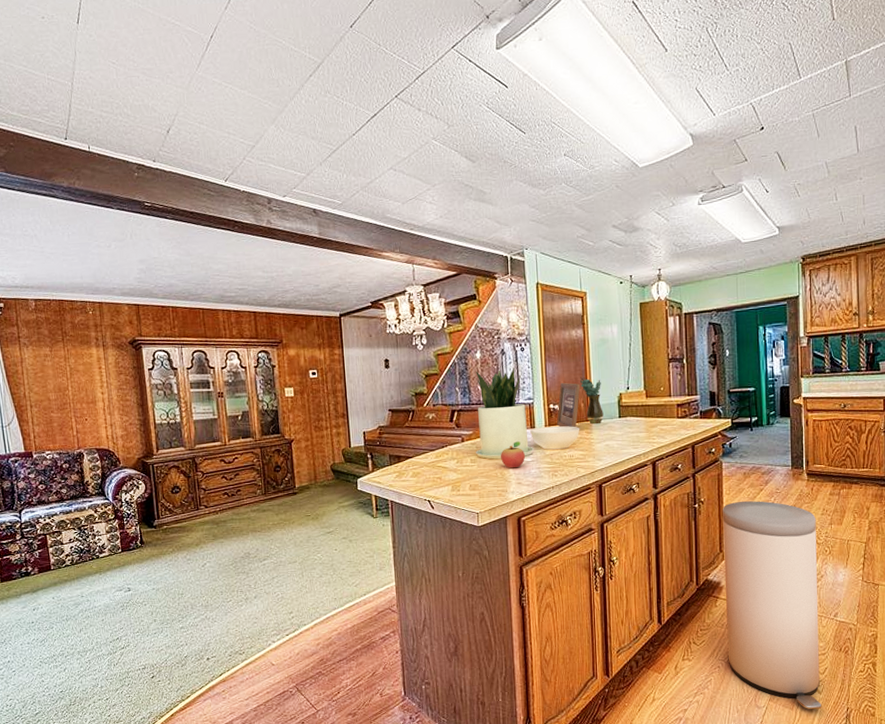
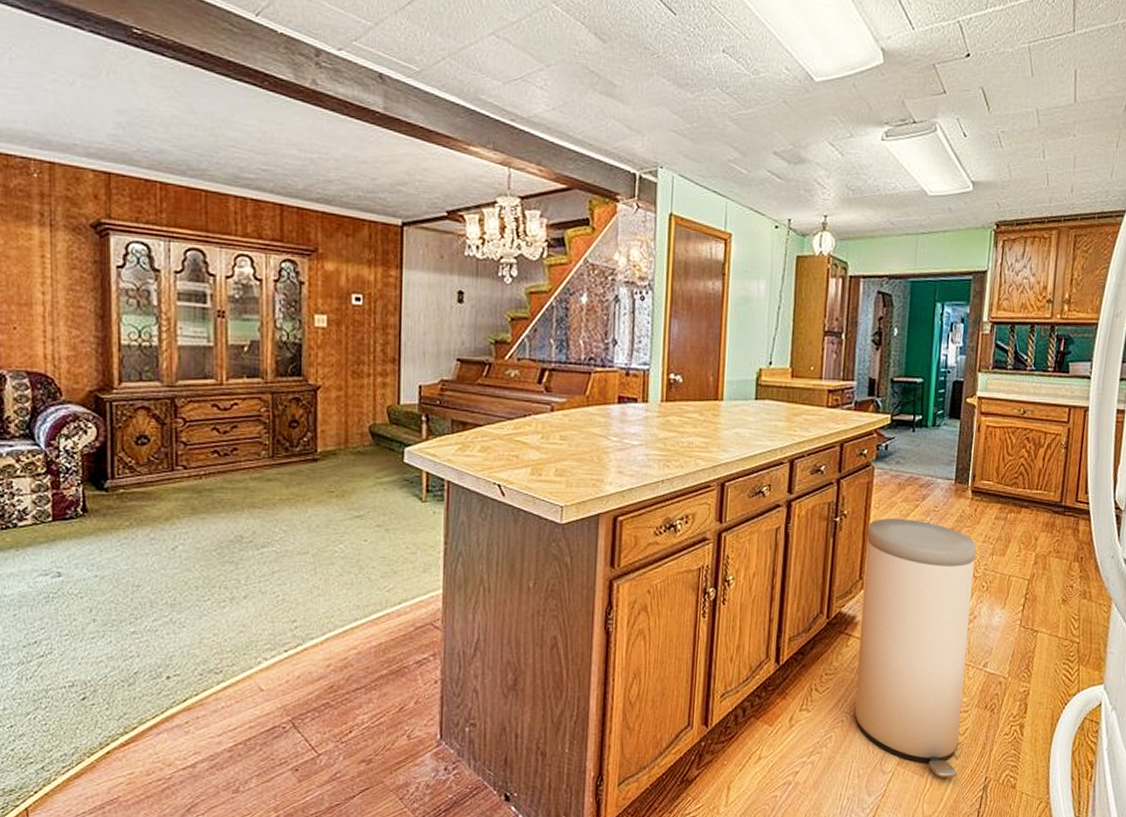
planter: present [476,366,535,460] -> none [568,319,645,439]
fruit: present [501,441,526,469] -> none [600,417,632,452]
bowl: present [529,426,580,450] -> none [640,402,705,433]
picture frame: present [556,383,581,428] -> none [675,348,712,407]
vase: present [580,376,604,425] -> none [712,342,738,406]

